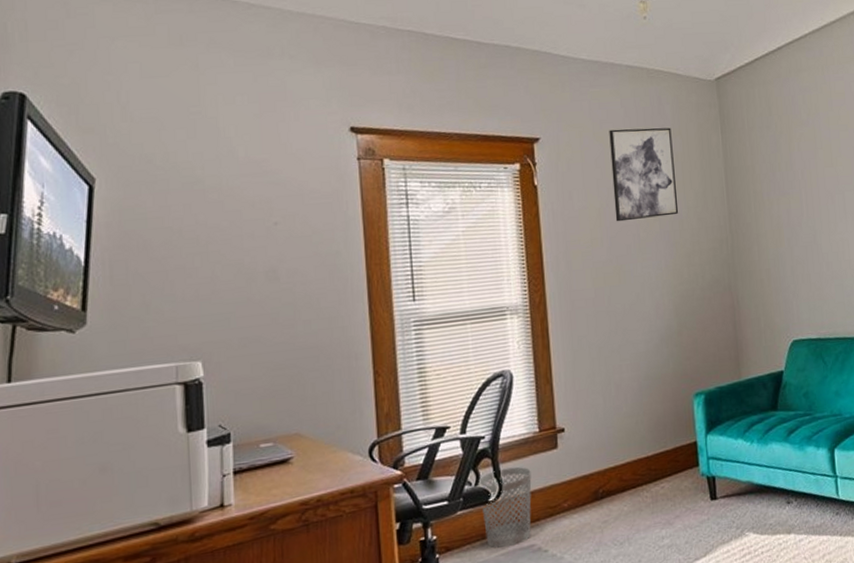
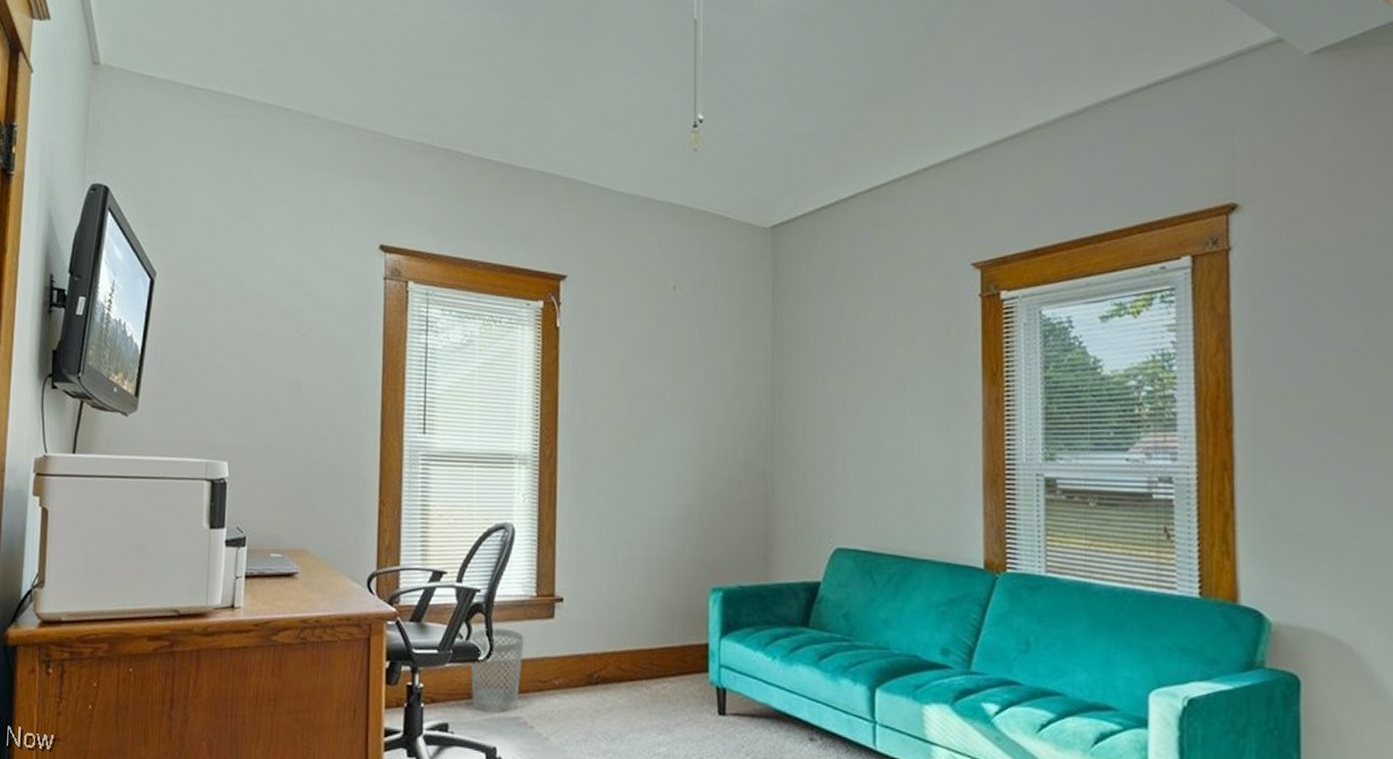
wall art: present [609,127,679,222] -> none [640,274,713,380]

